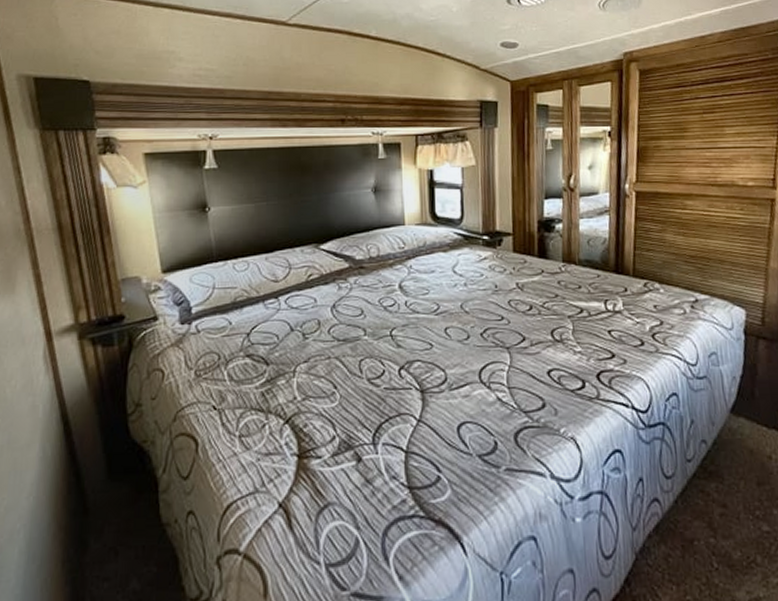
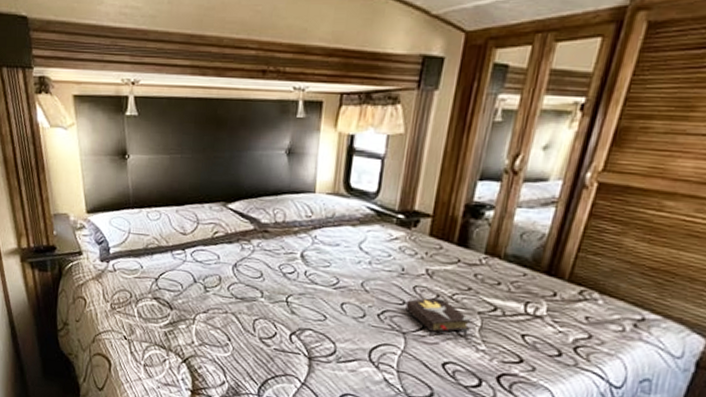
hardback book: none [504,308,565,342] -> present [405,297,472,333]

